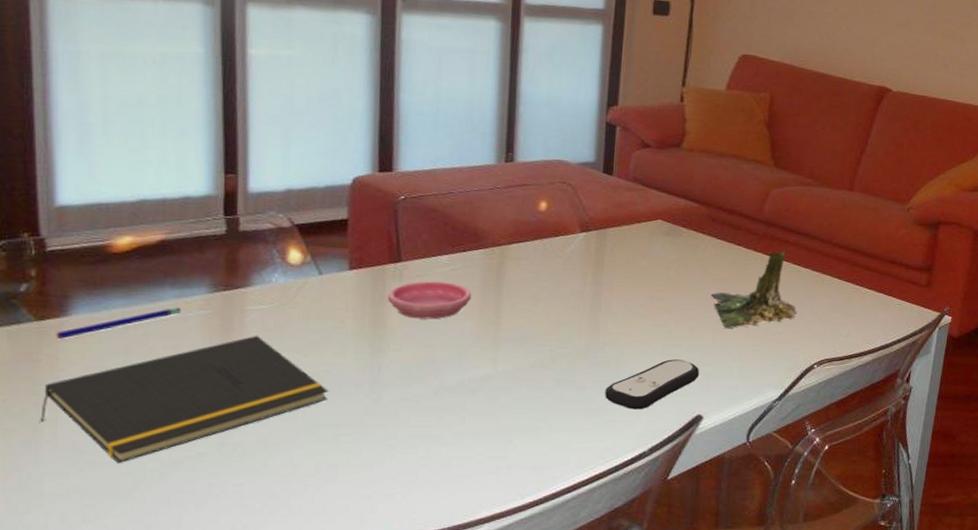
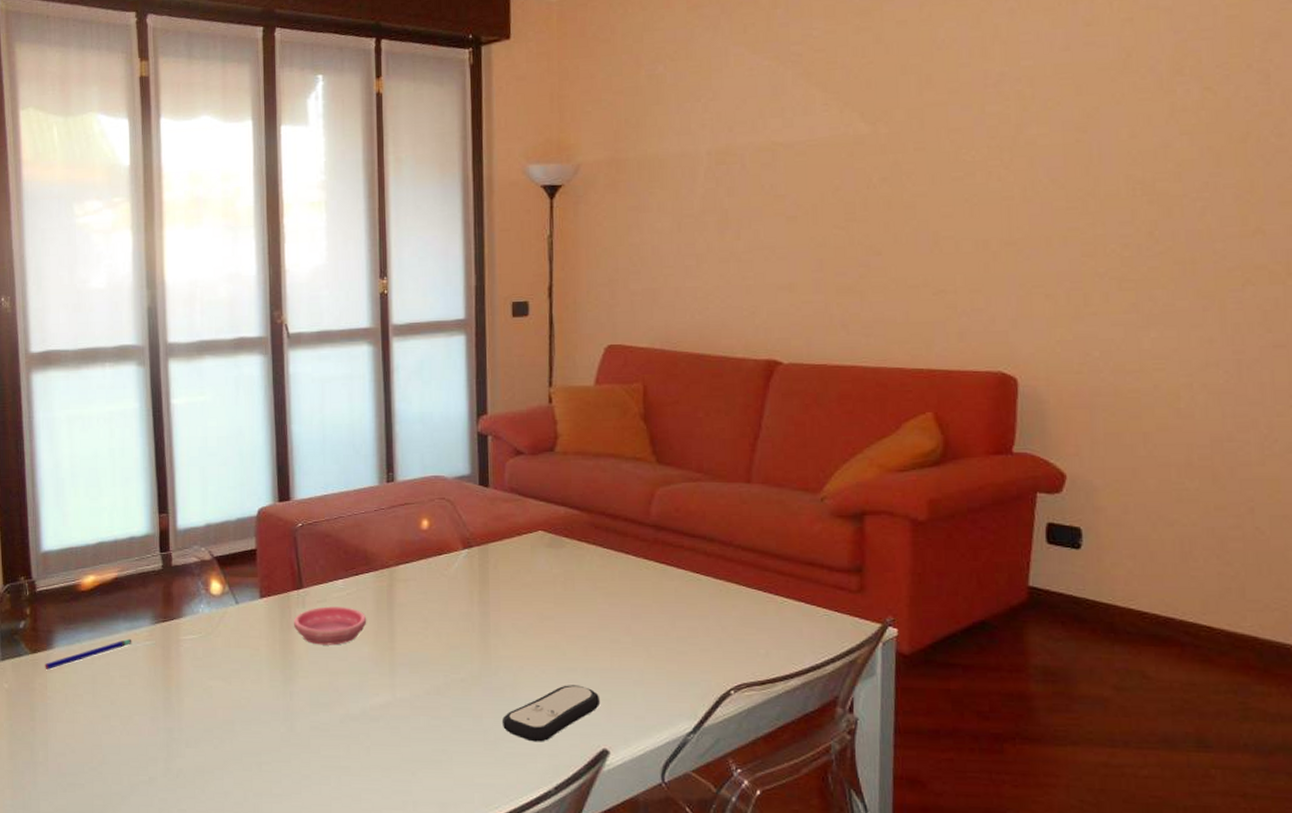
notepad: present [40,335,329,463] -> none [36,663,250,785]
tree stump: present [712,250,796,328] -> none [604,557,701,648]

